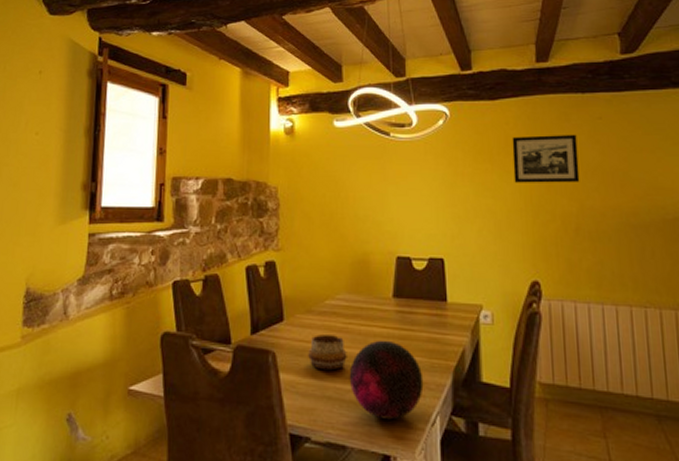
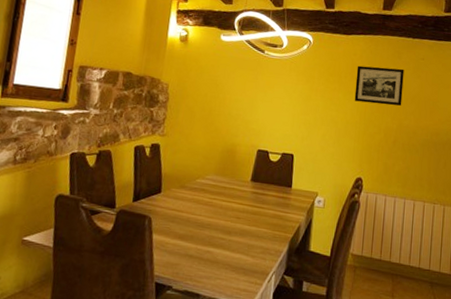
decorative bowl: present [308,334,347,371] -> none [178,206,209,235]
decorative orb: present [349,340,424,420] -> none [208,213,267,276]

